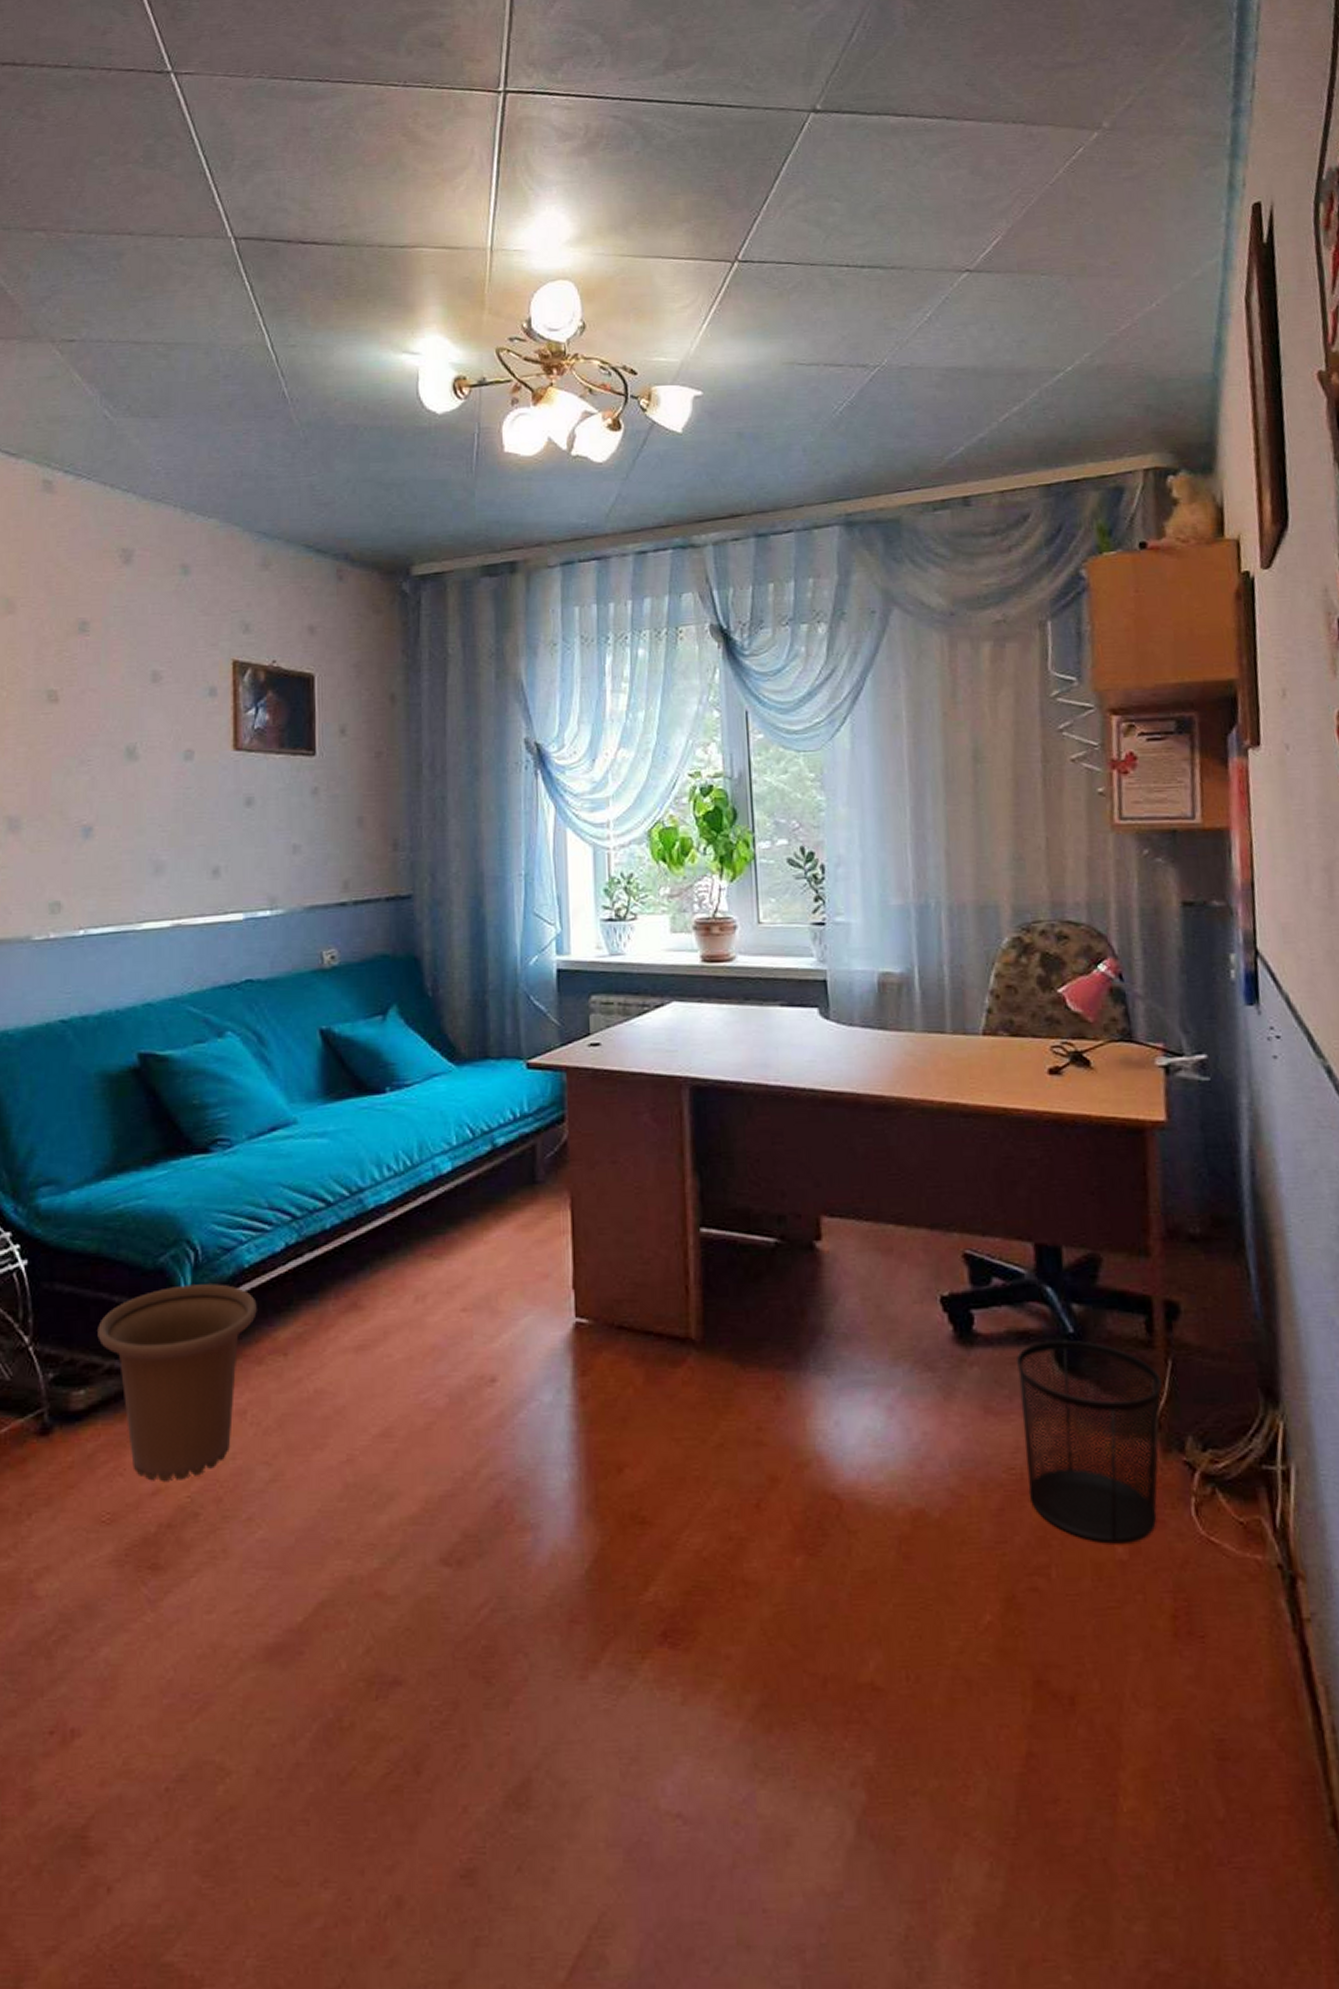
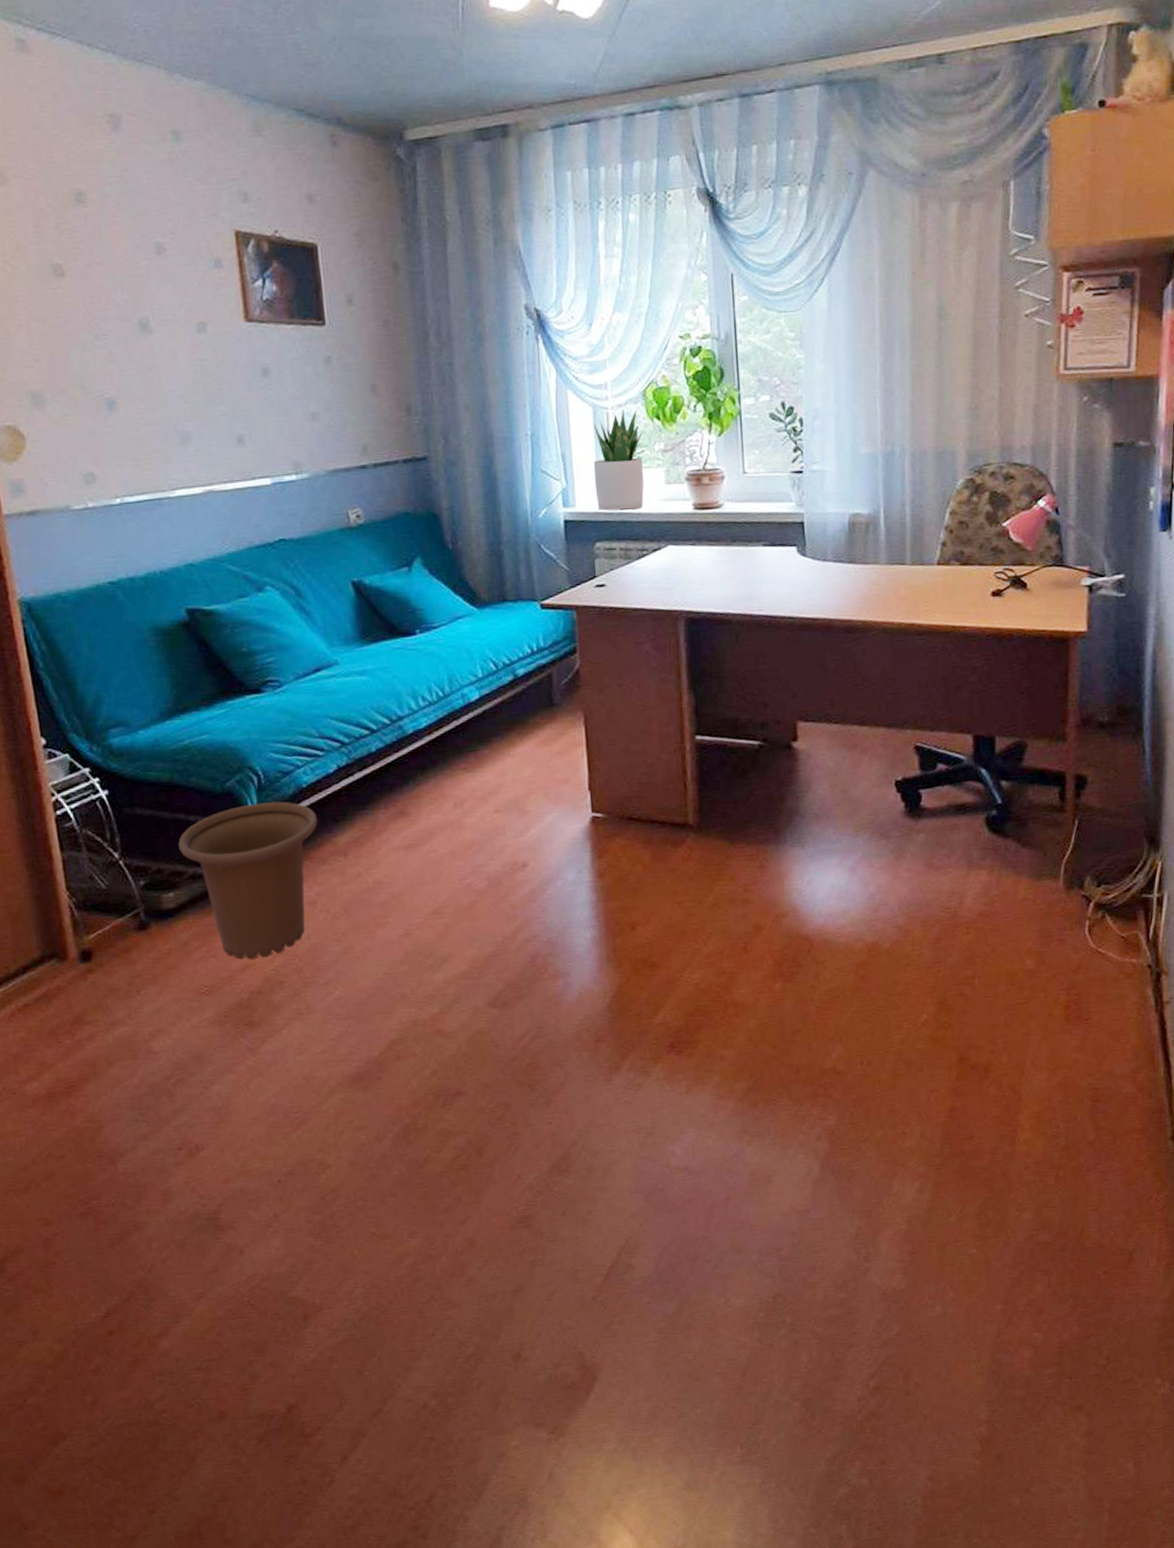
planter: none [591,849,648,961] -> present [593,409,645,511]
waste bin: present [1015,1339,1162,1544] -> none [954,809,1069,958]

